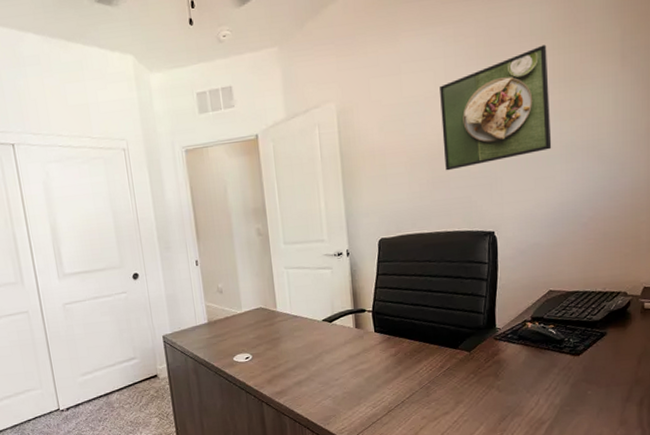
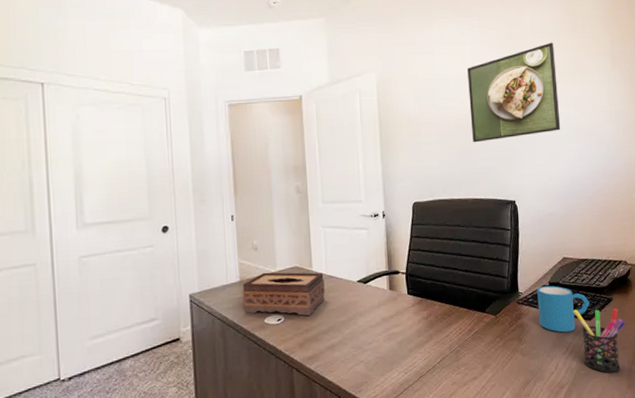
tissue box: none [210,313,291,354] -> present [242,272,325,316]
mug: none [517,320,579,369] -> present [537,285,590,333]
pen holder: none [558,343,621,410] -> present [573,308,626,373]

